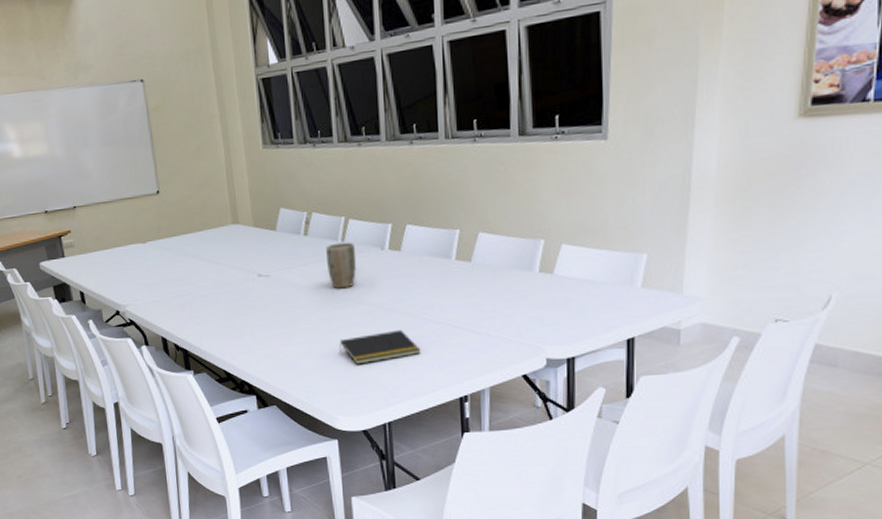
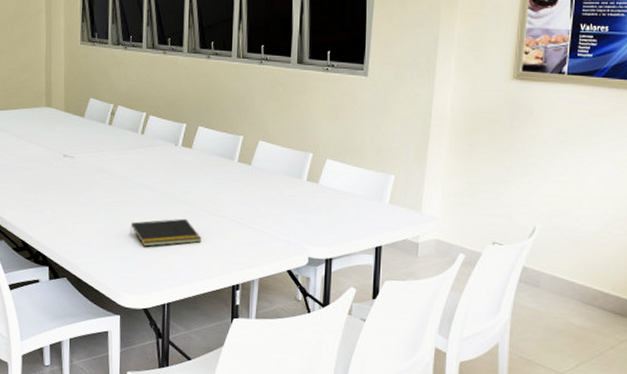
plant pot: present [326,242,357,289] -> none [126,135,153,176]

